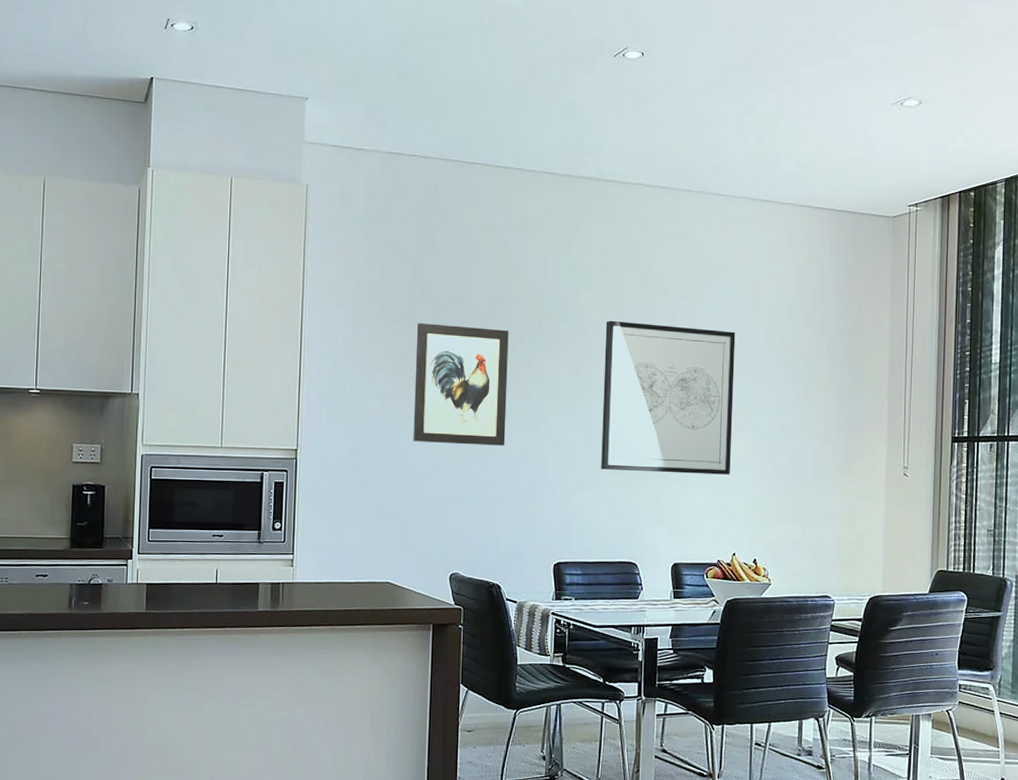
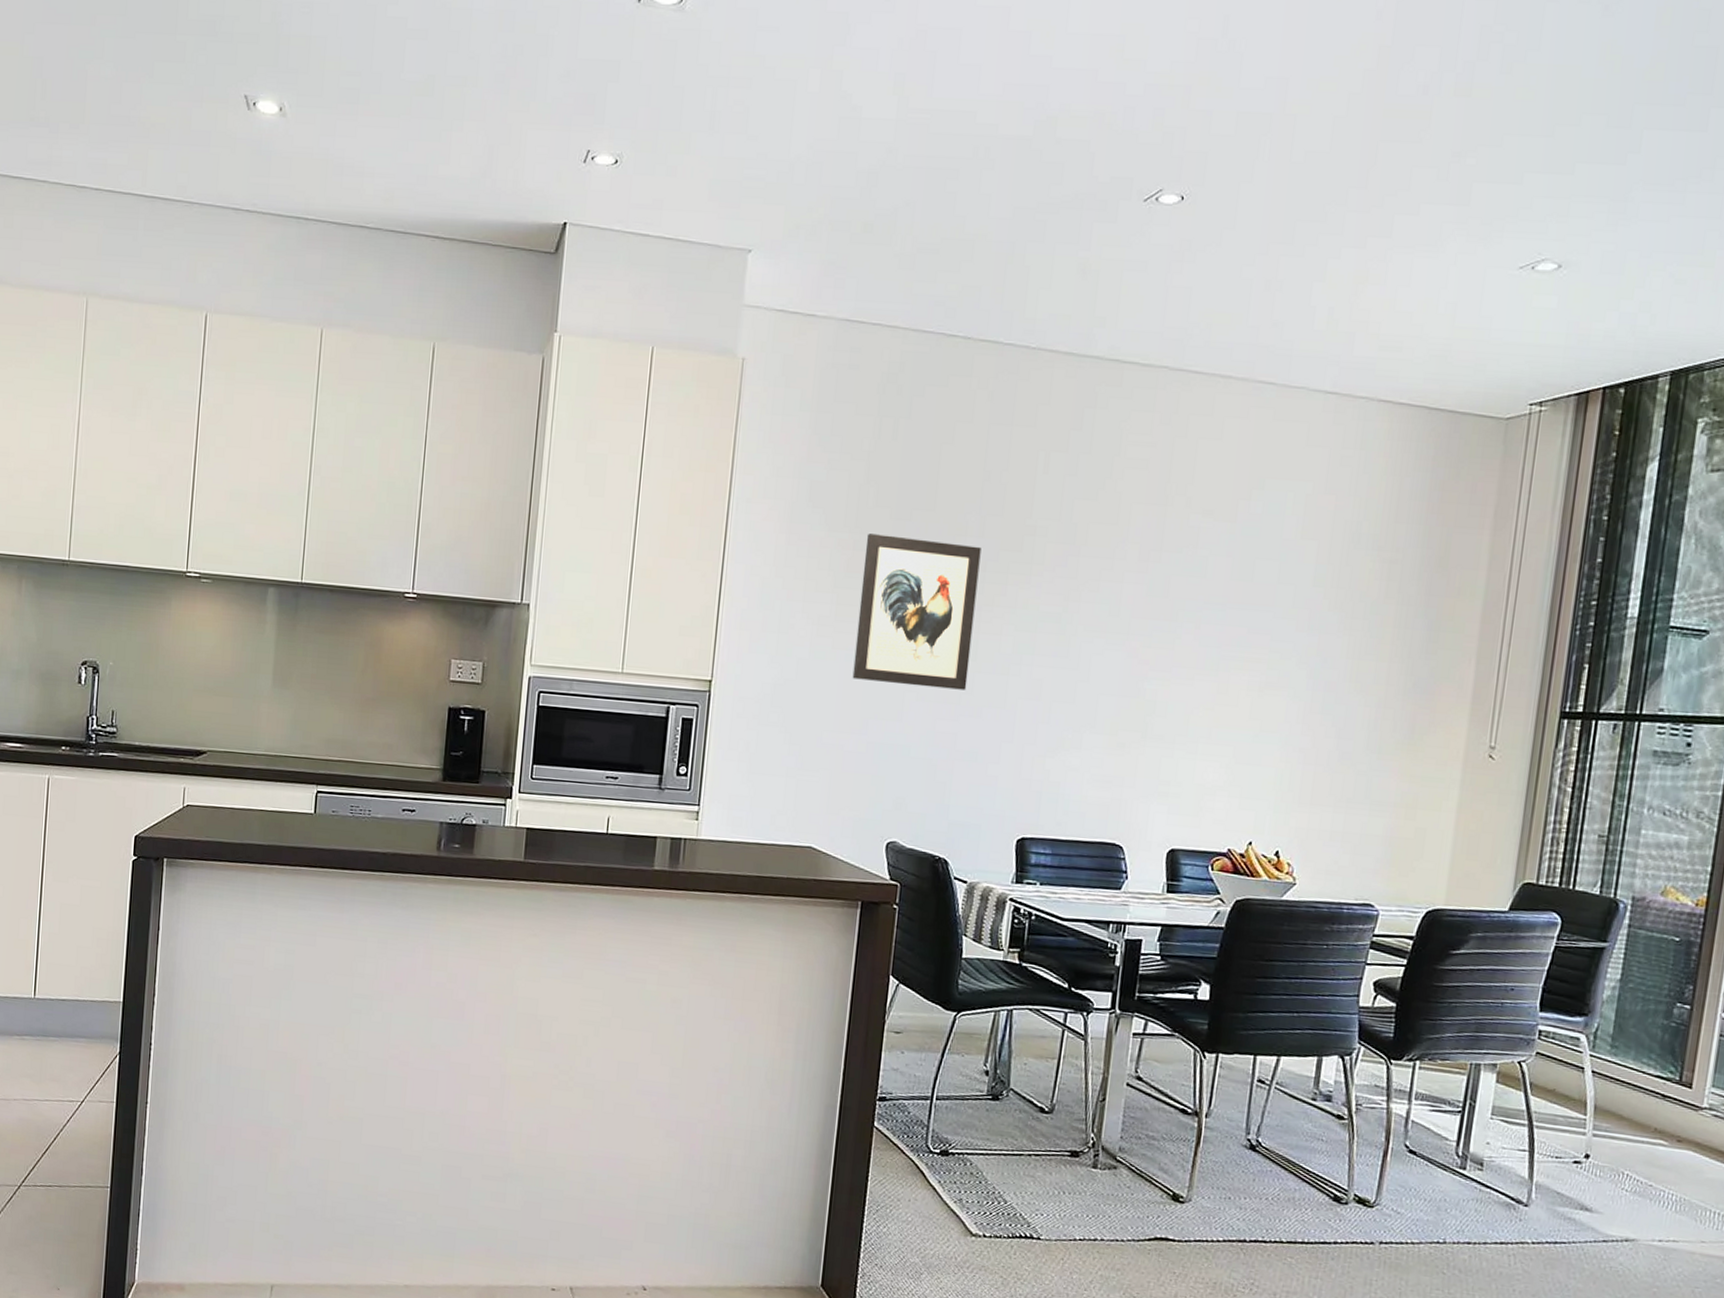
wall art: present [601,320,736,475] -> none [1086,539,1276,743]

